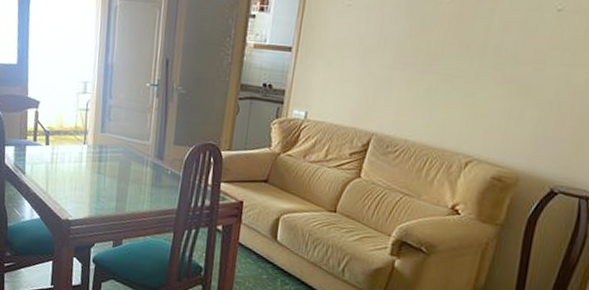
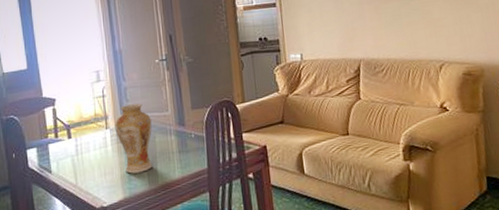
vase: none [92,124,131,197] -> present [115,103,152,174]

